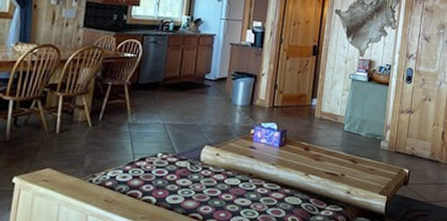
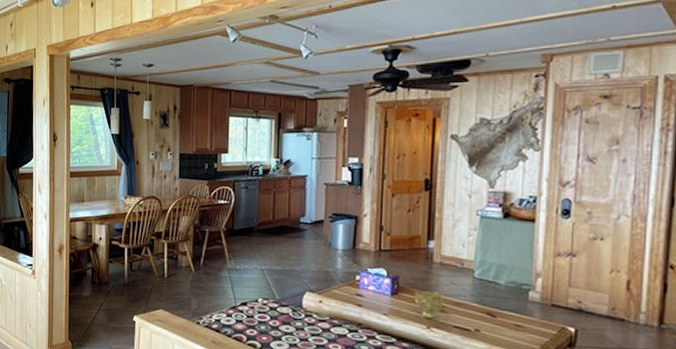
decorative bowl: none [297,141,321,167] -> present [414,289,445,320]

